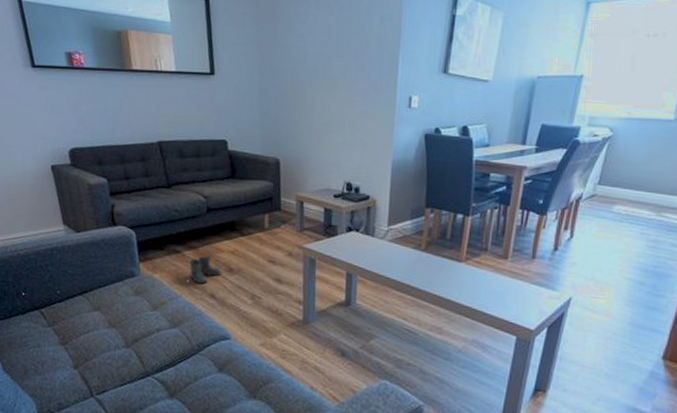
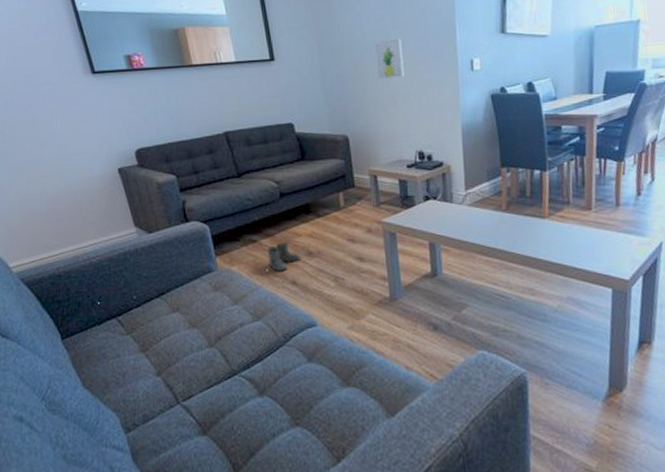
wall art: none [315,66,343,107] -> present [375,38,404,79]

